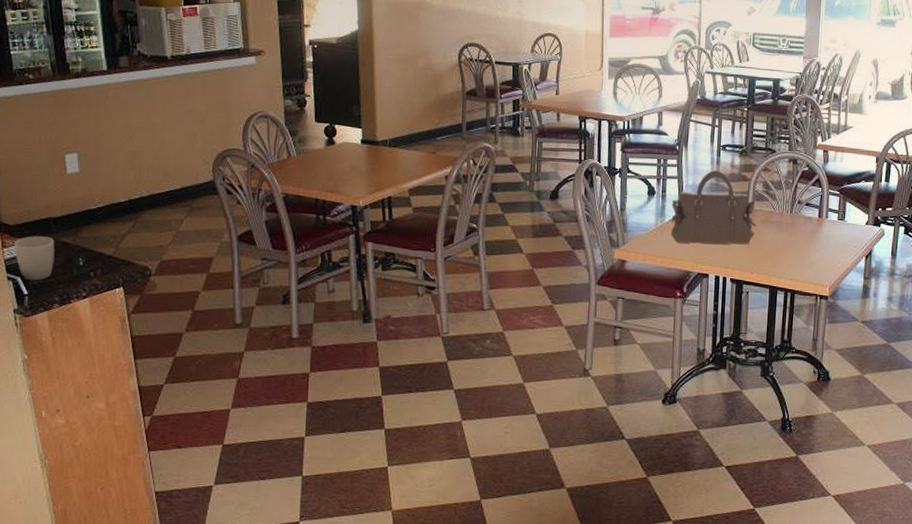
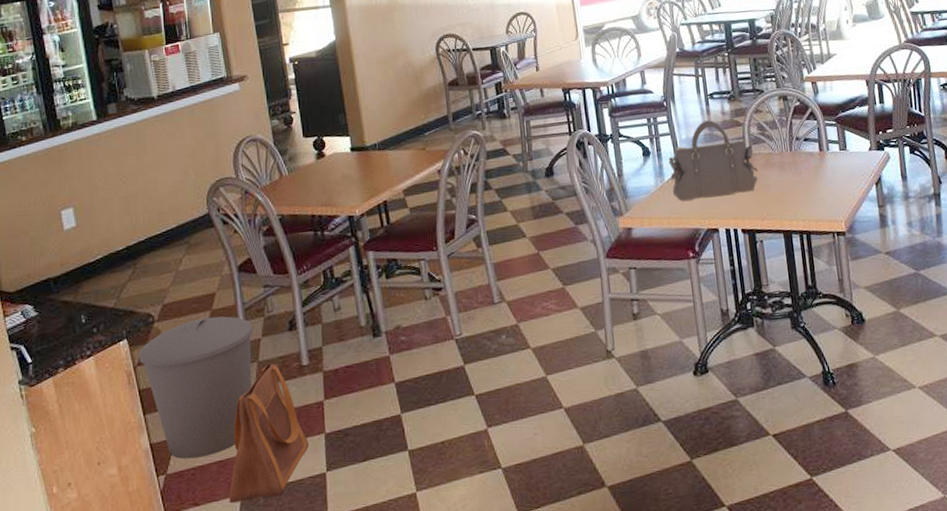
cup: present [14,236,55,281] -> none [16,298,57,348]
trash can: none [133,279,248,406] -> present [138,316,254,459]
shopping bag: none [210,331,291,451] -> present [229,363,308,504]

